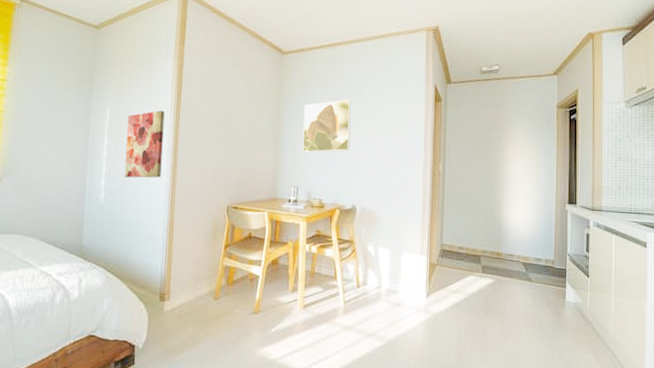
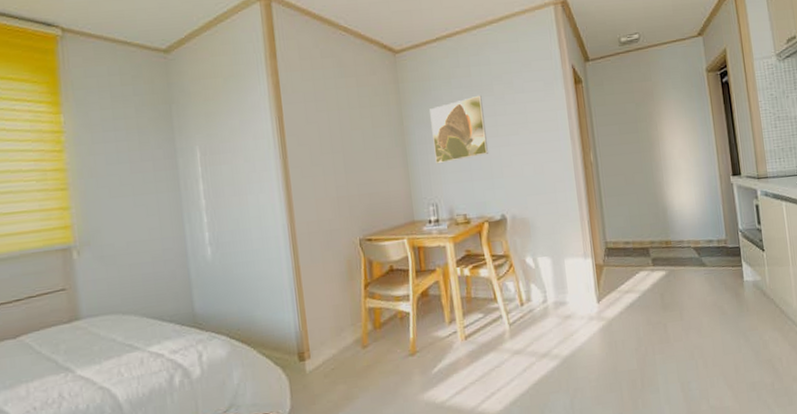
wall art: present [124,111,165,178] -> none [223,140,275,226]

